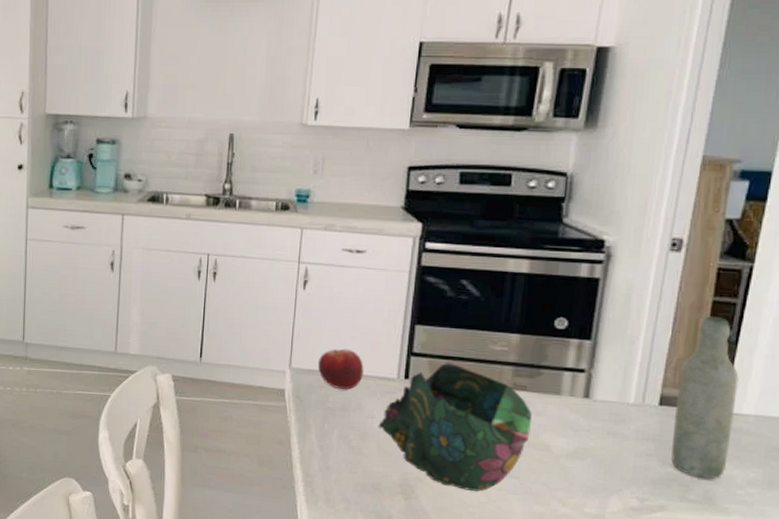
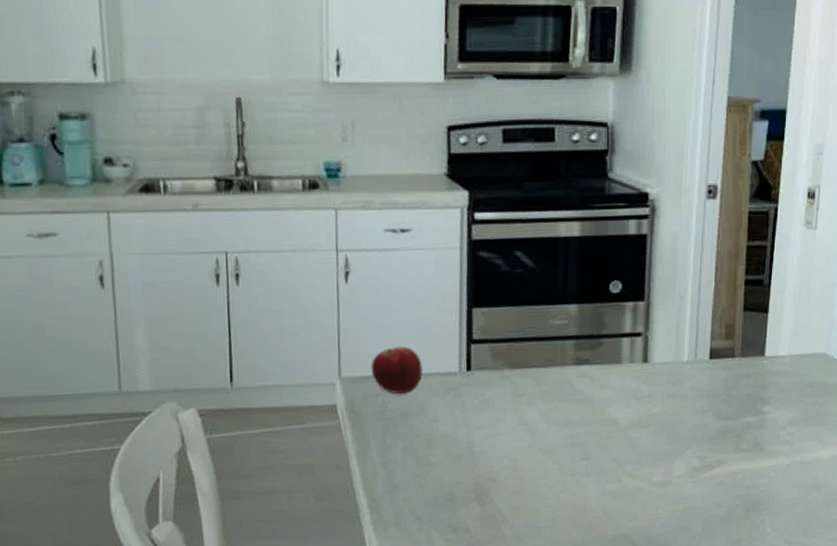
decorative bowl: present [378,362,532,492] -> none [444,345,597,483]
bottle: present [670,315,739,480] -> none [723,261,774,427]

